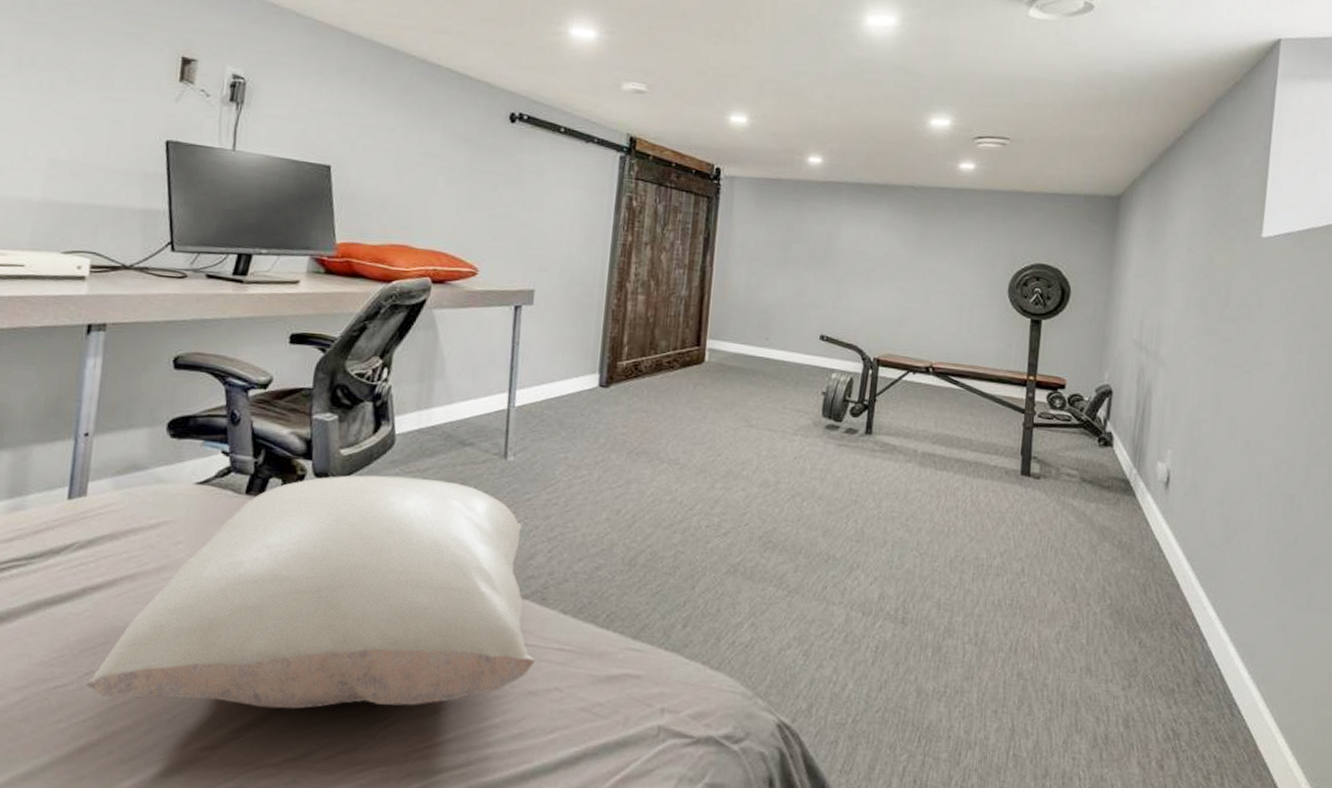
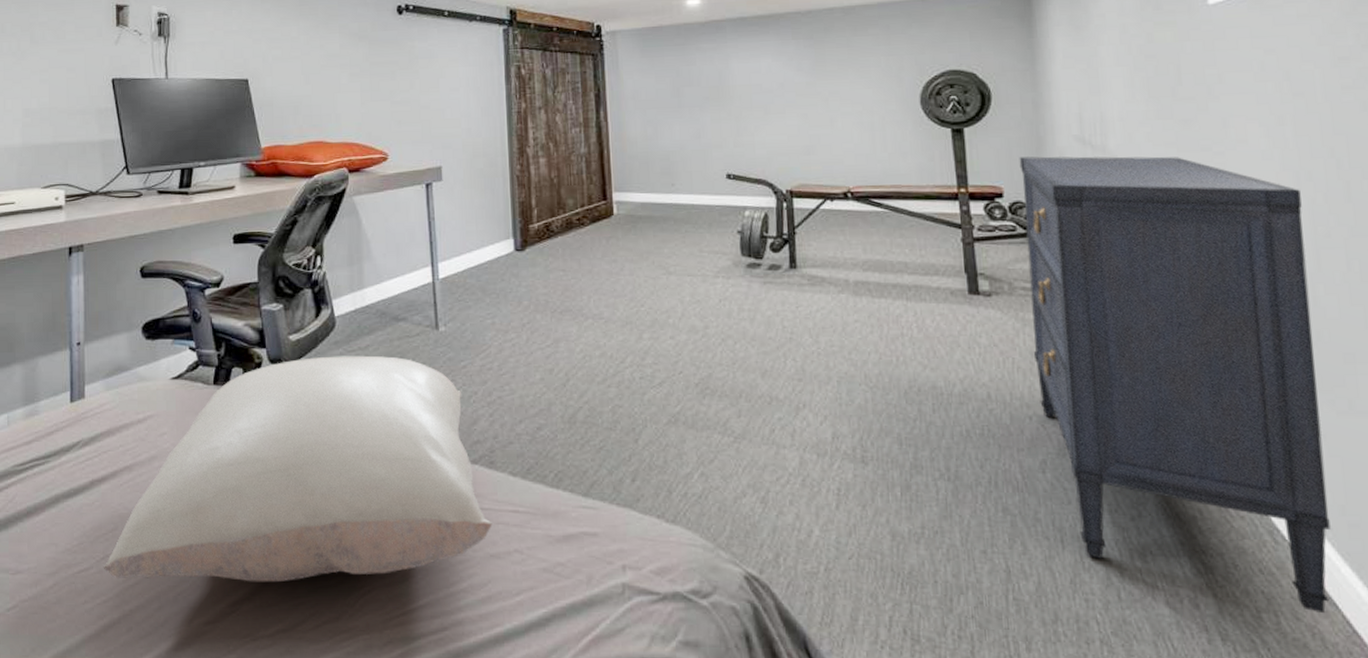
dresser: none [1065,353,1304,777] -> present [1019,156,1331,614]

